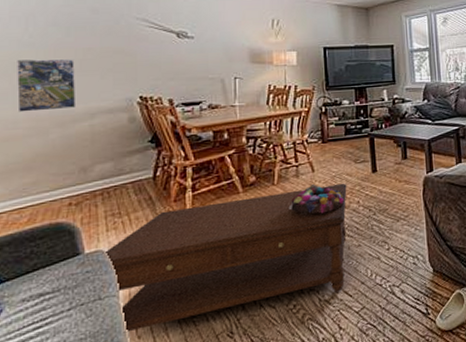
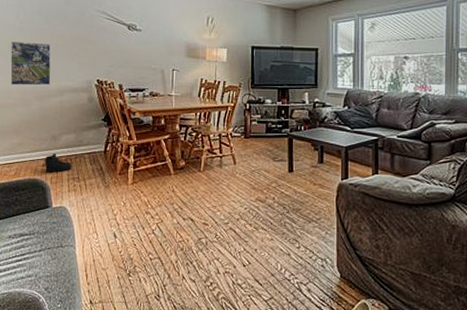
boots: none [71,188,110,212] -> present [44,153,72,172]
coffee table: present [103,183,347,333] -> none [65,178,264,279]
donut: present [288,184,345,214] -> none [211,176,262,204]

